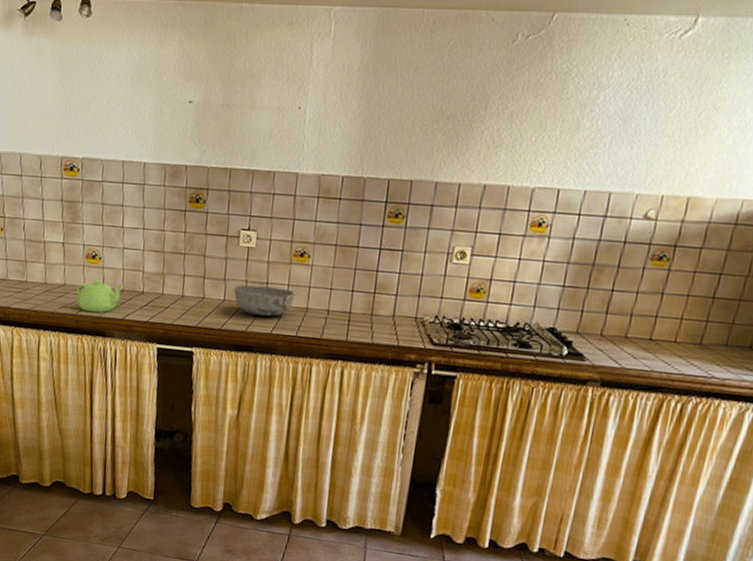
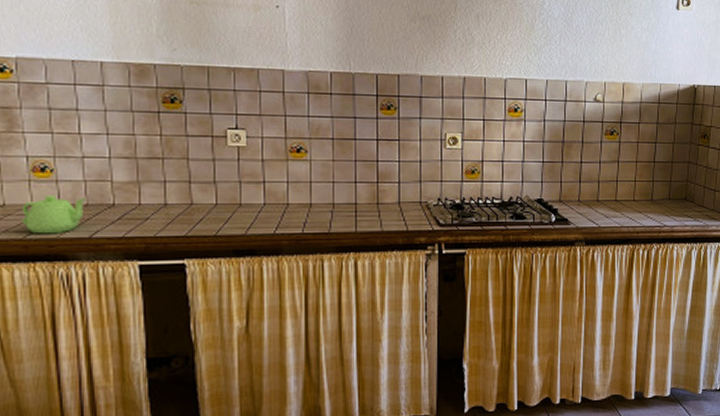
bowl: present [233,284,295,317] -> none [226,186,295,216]

